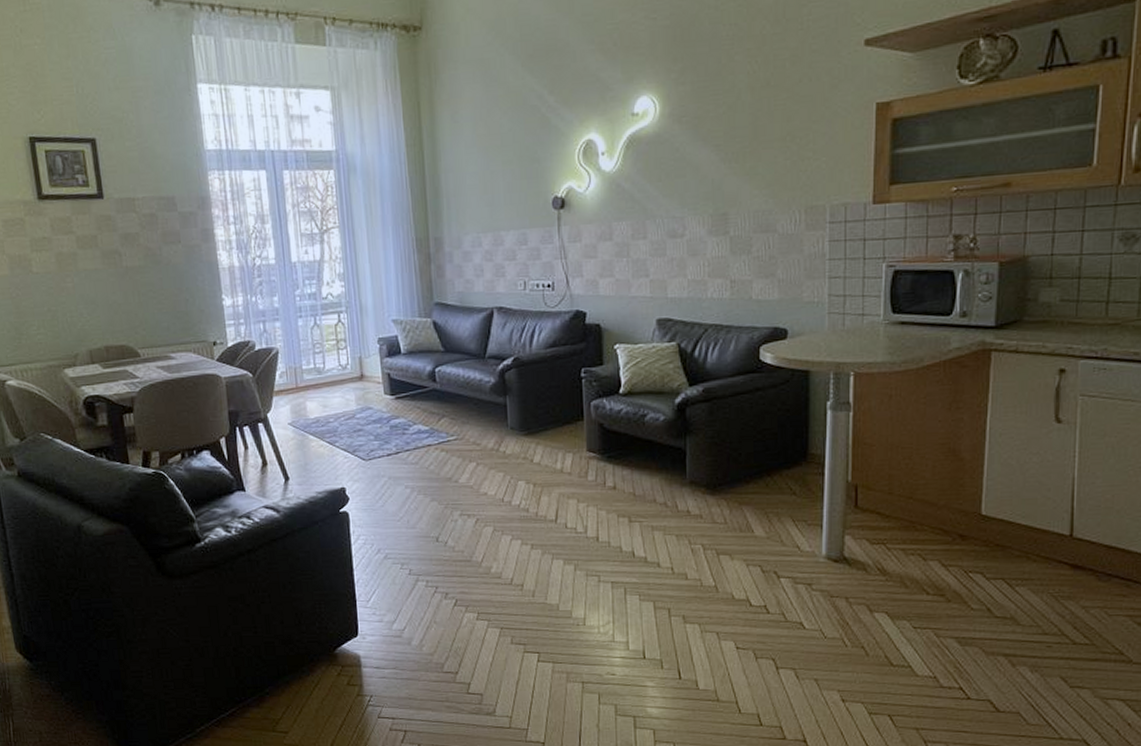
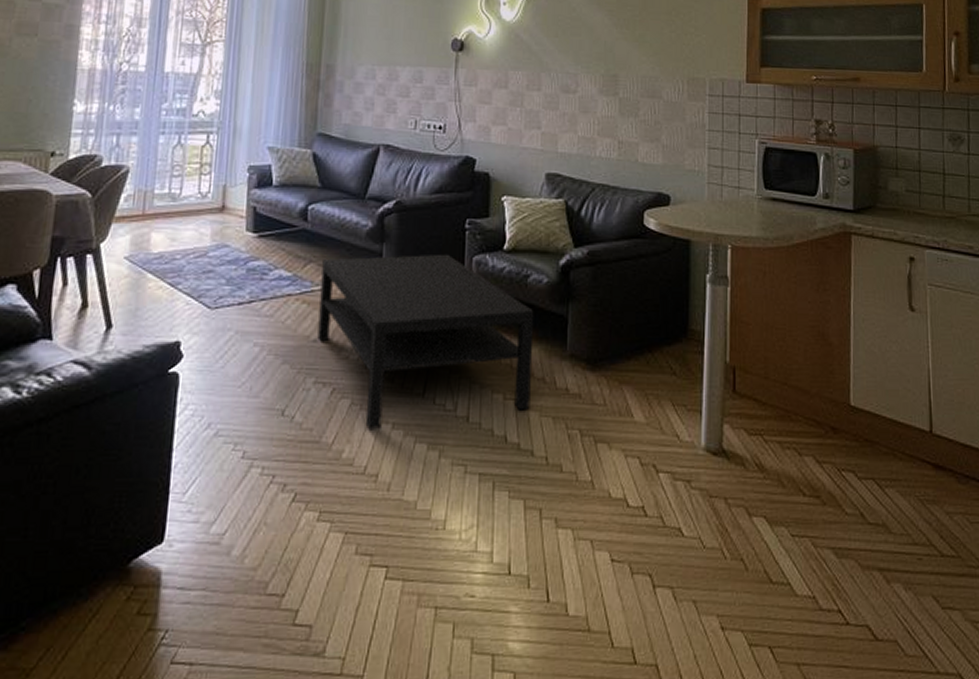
coffee table: none [454,401,654,551] -> present [317,254,534,430]

